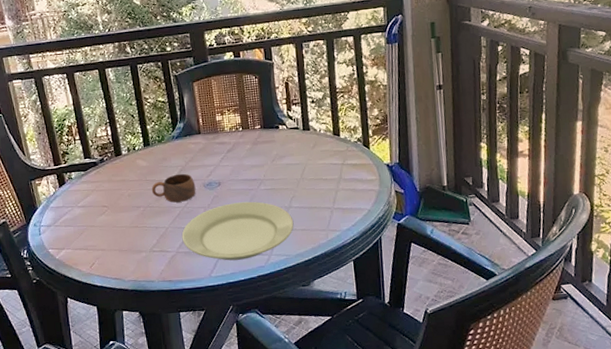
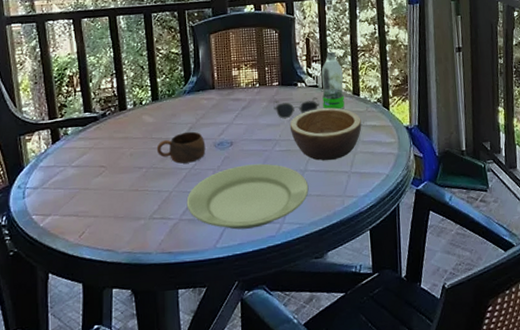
sunglasses: none [256,138,301,160] -> present [273,97,320,119]
bowl: none [273,148,343,198] -> present [289,107,362,161]
bottle: none [301,94,326,150] -> present [321,51,345,110]

